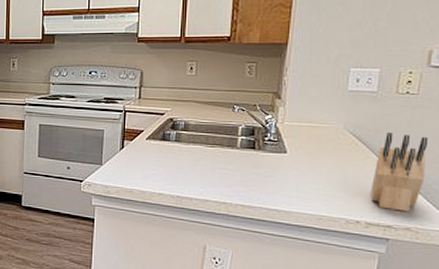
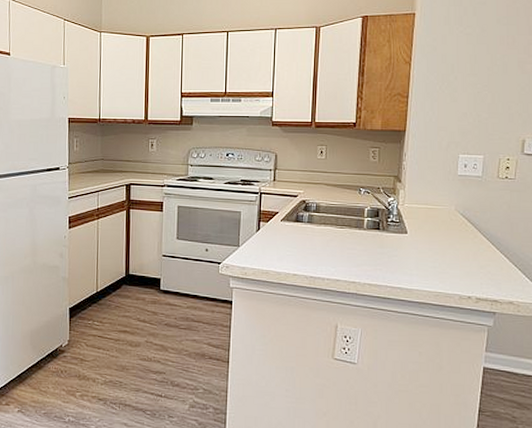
knife block: present [370,131,429,212] -> none [479,213,525,287]

